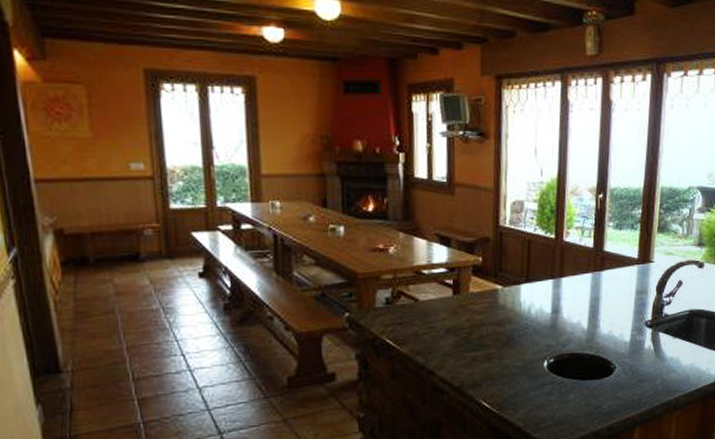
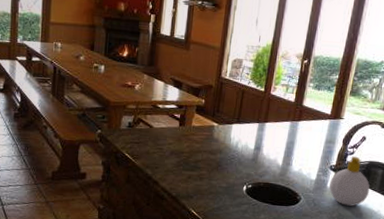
soap bottle: none [648,306,695,369] -> present [329,156,370,206]

